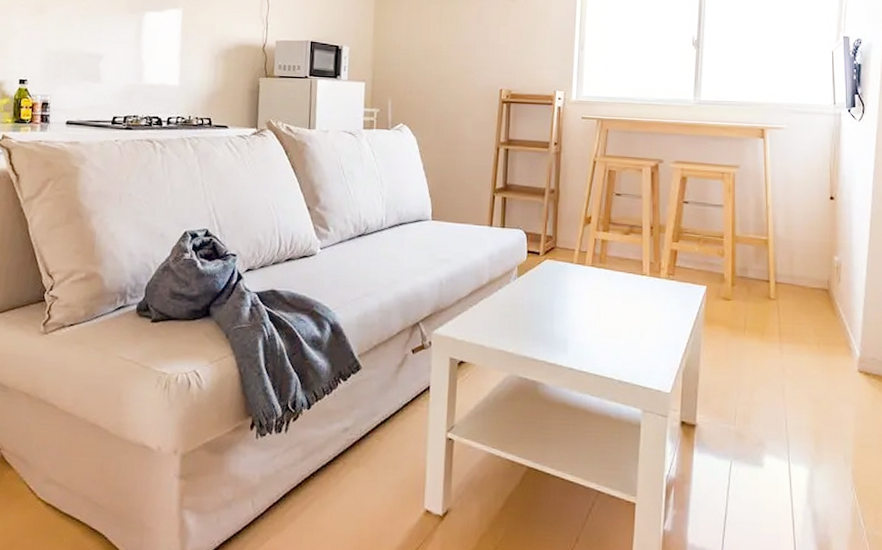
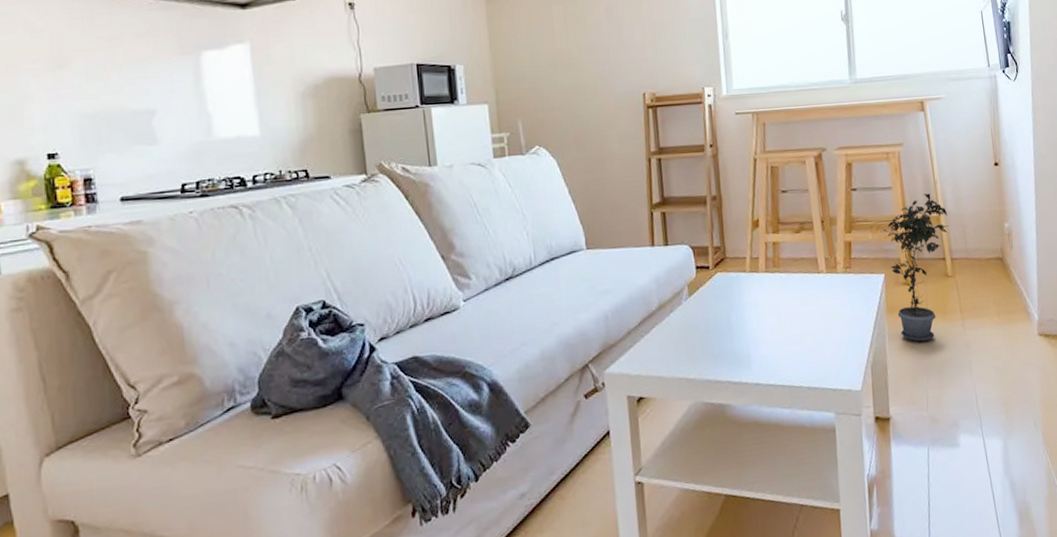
potted plant: none [707,216,776,358] -> present [881,193,949,343]

